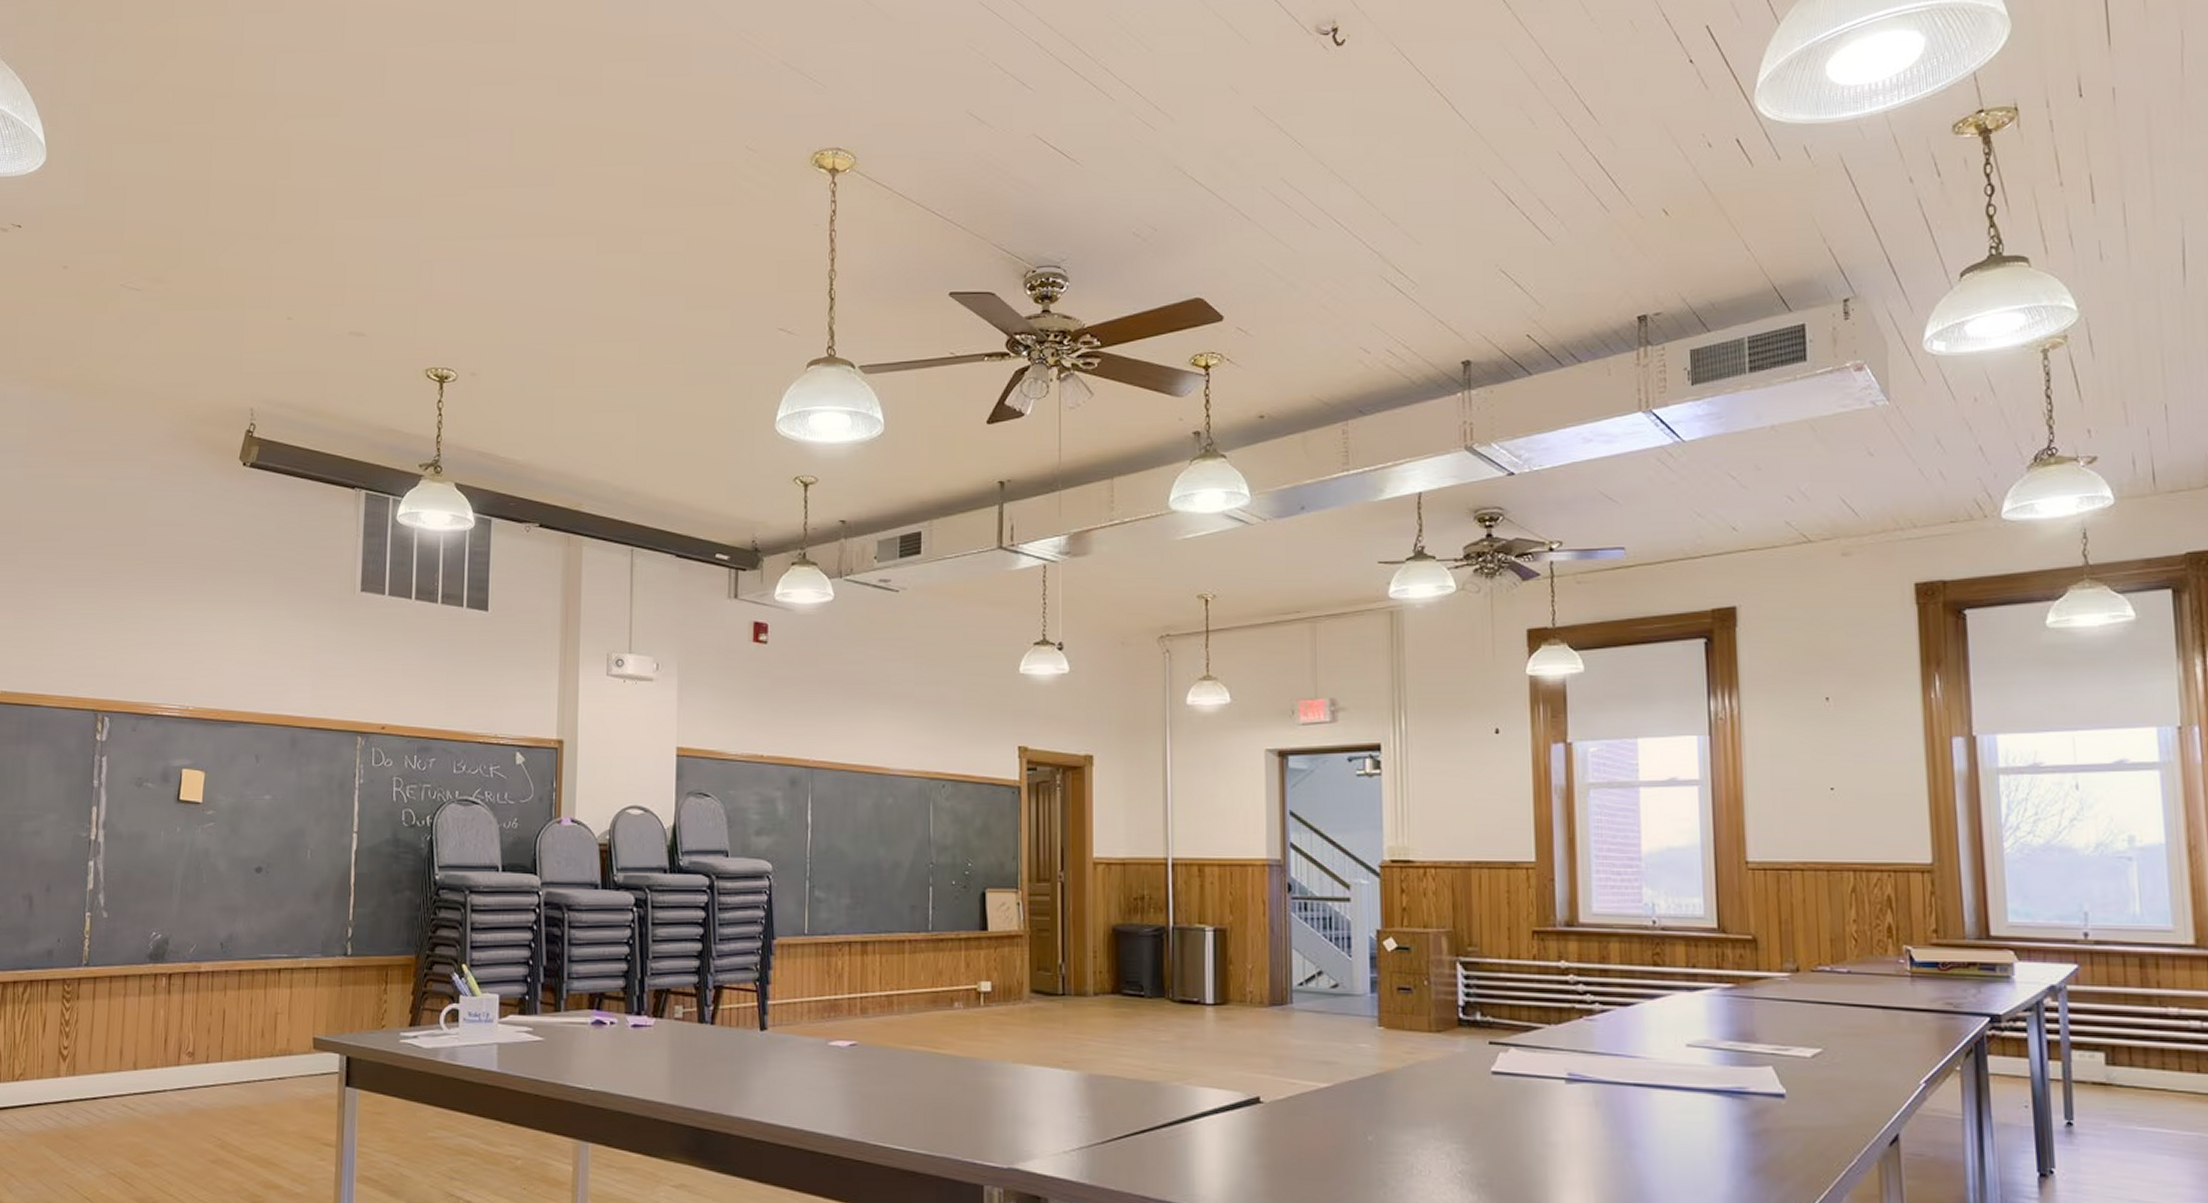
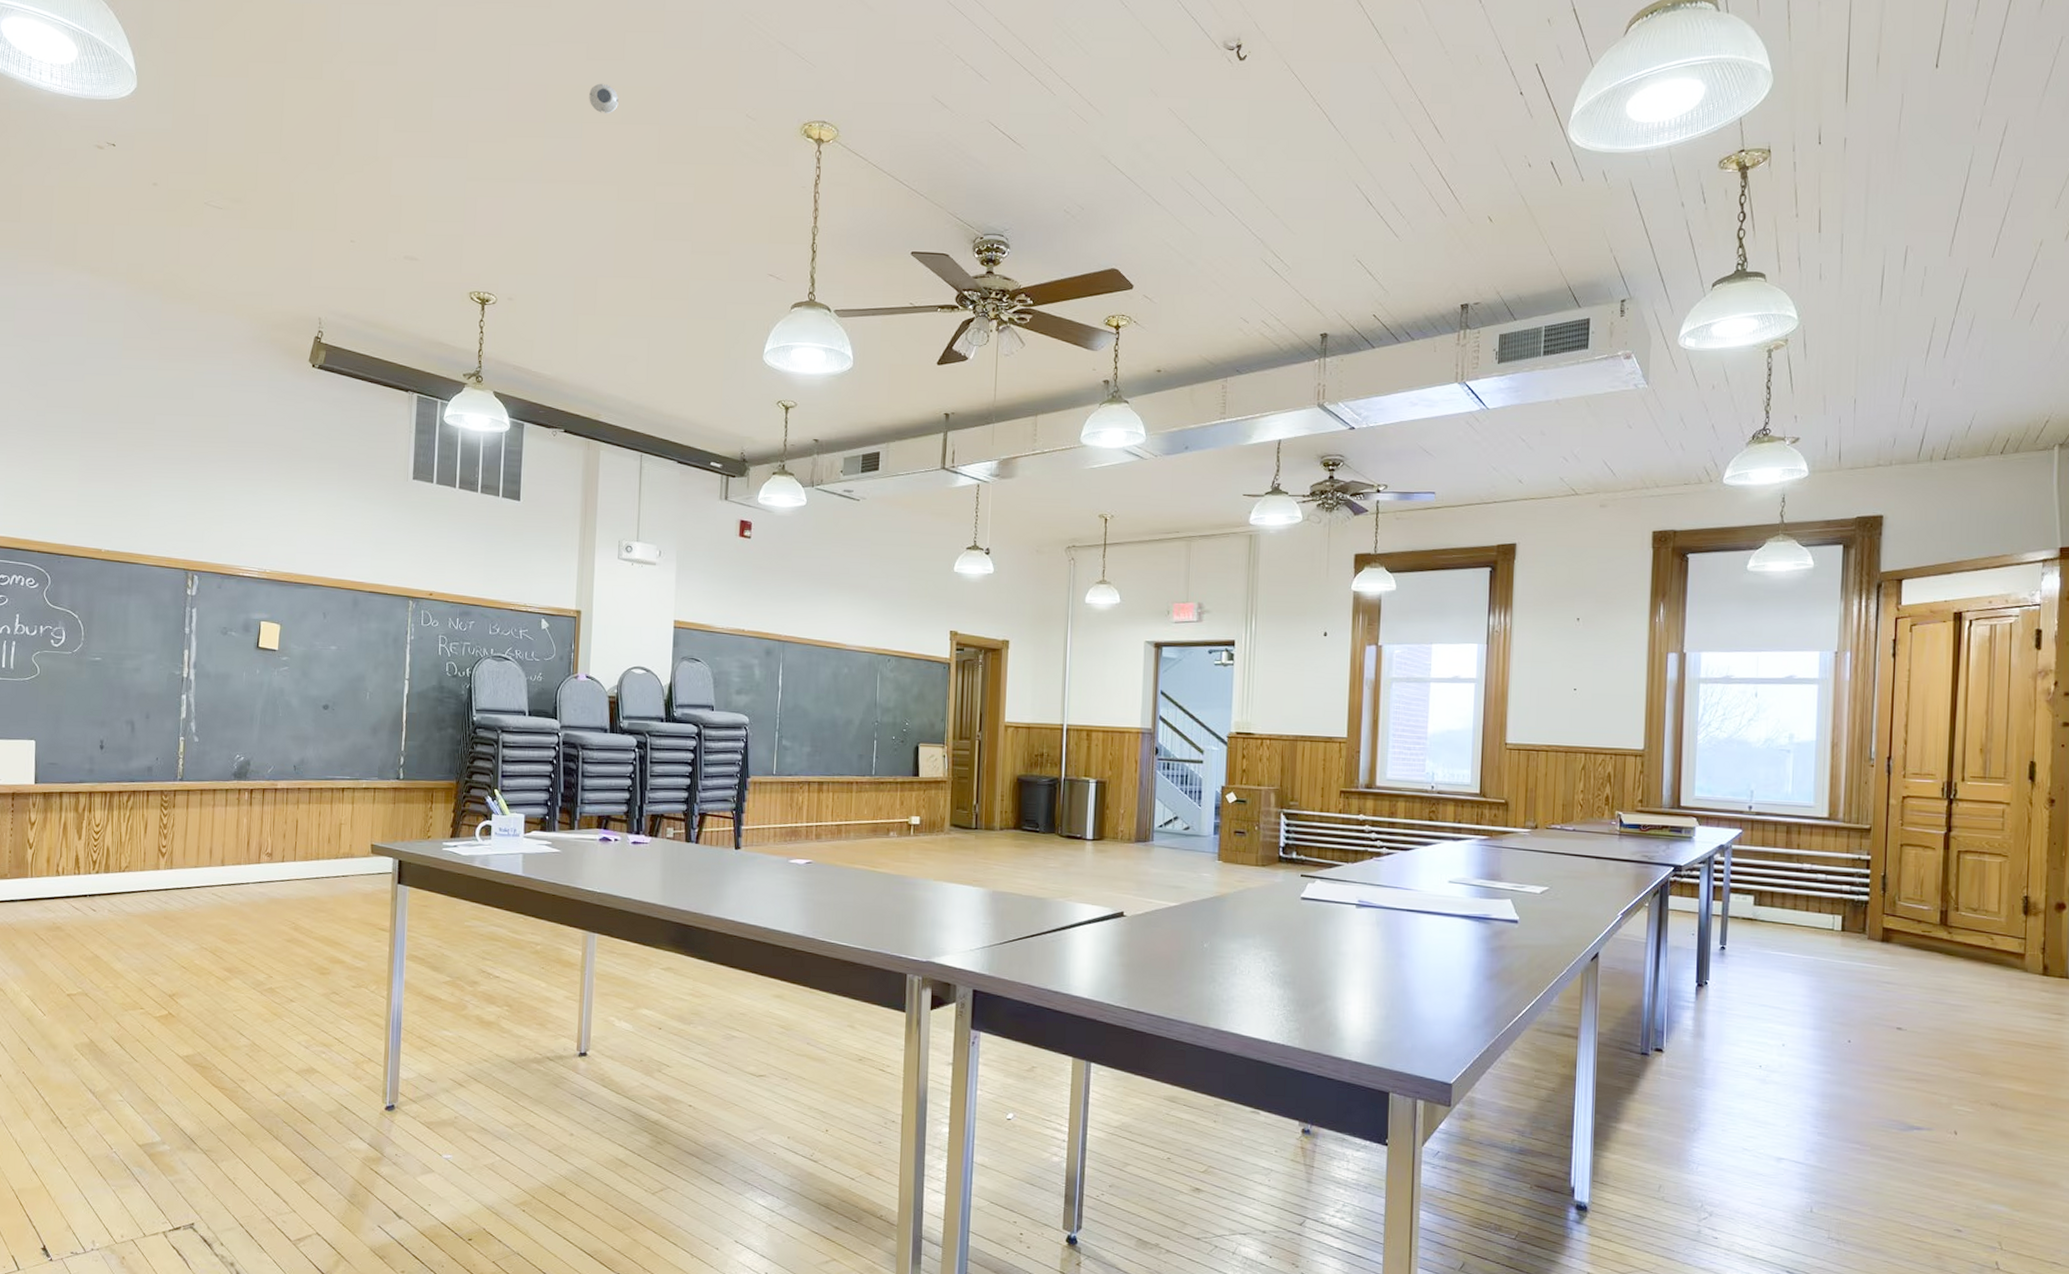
smoke detector: none [561,122,596,157] -> present [589,83,619,114]

